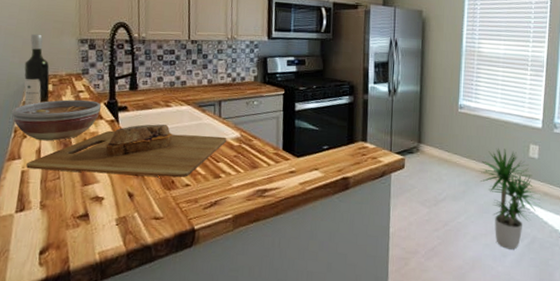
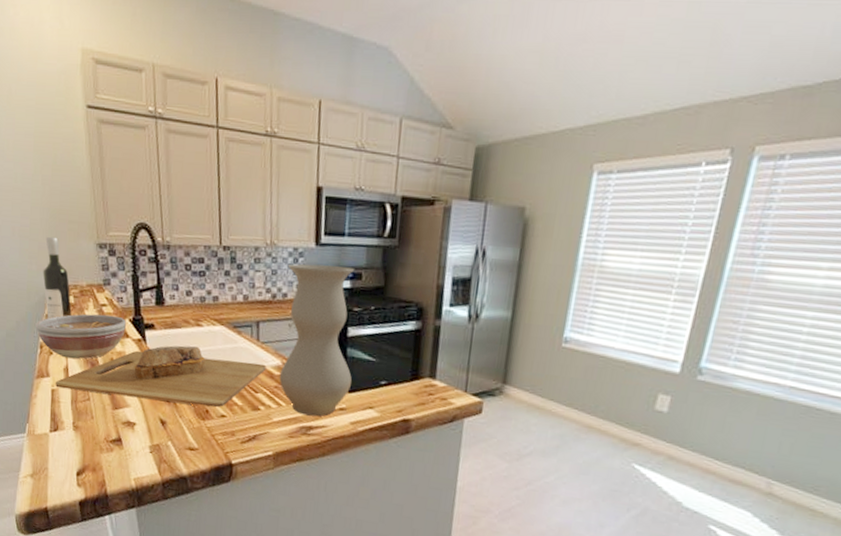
vase: none [238,53,300,180] -> present [279,263,355,417]
potted plant: present [477,148,543,250] -> none [579,396,664,521]

